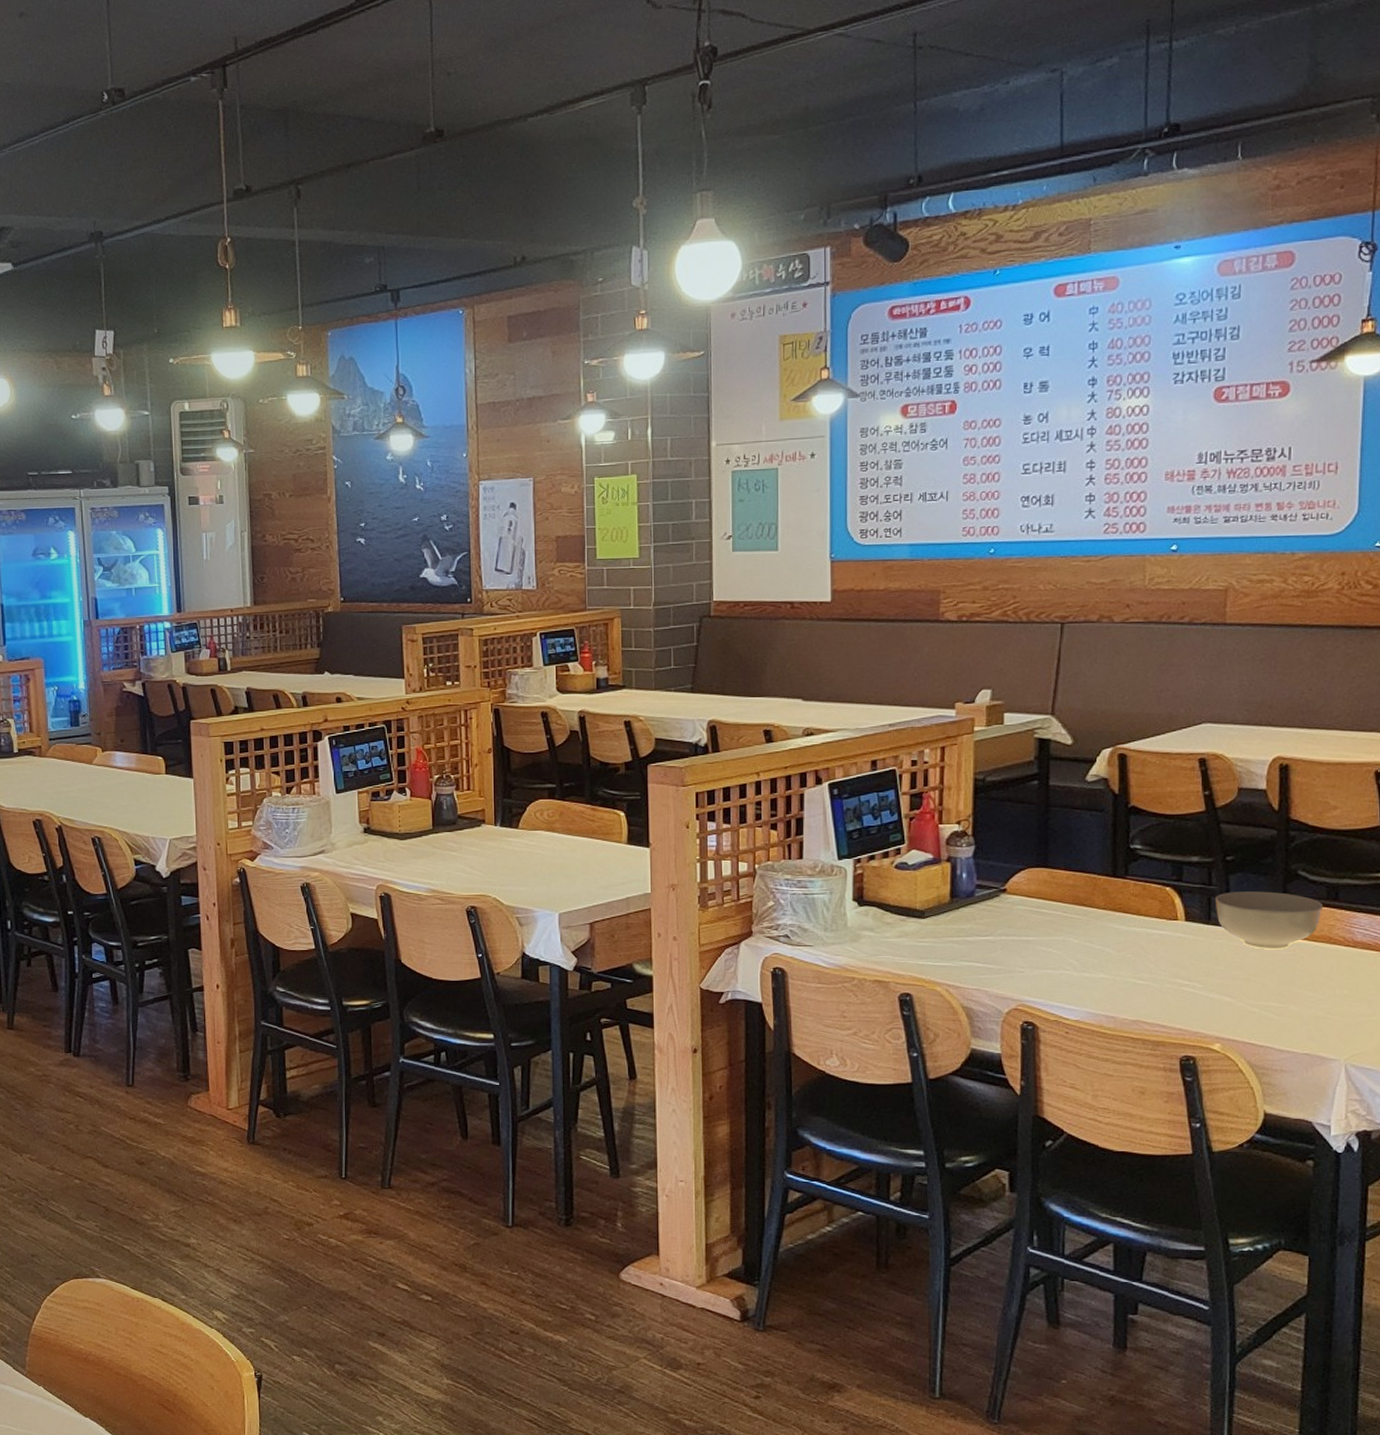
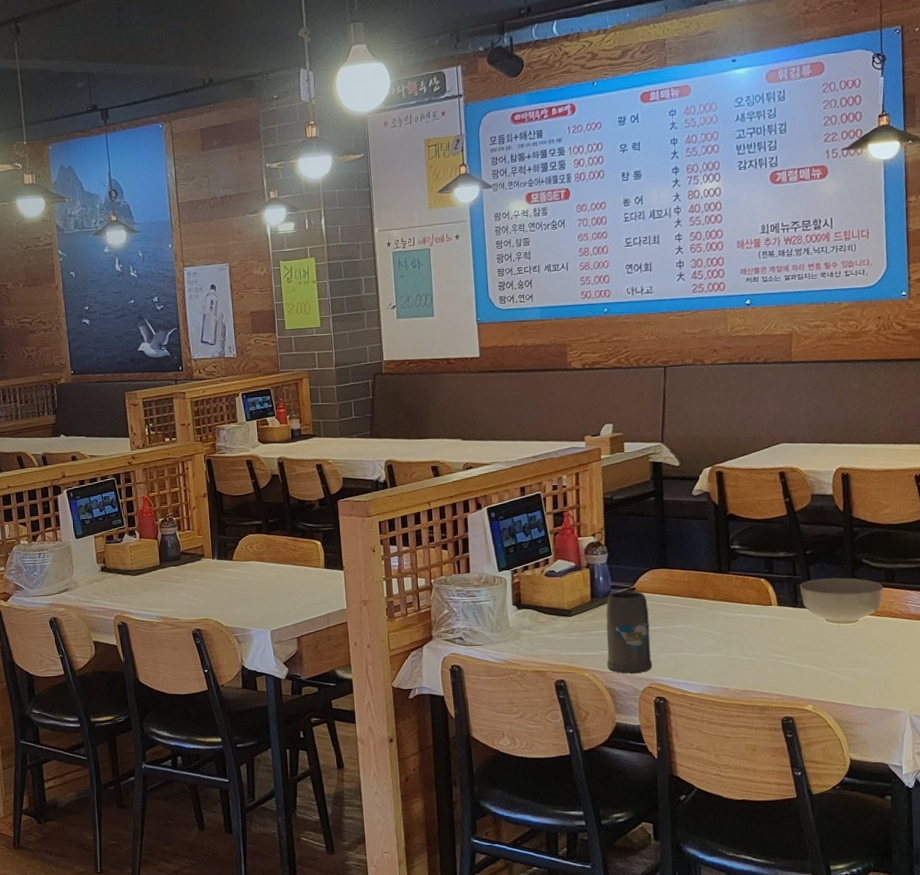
beer mug: none [965,891,1021,991] -> present [606,590,652,674]

